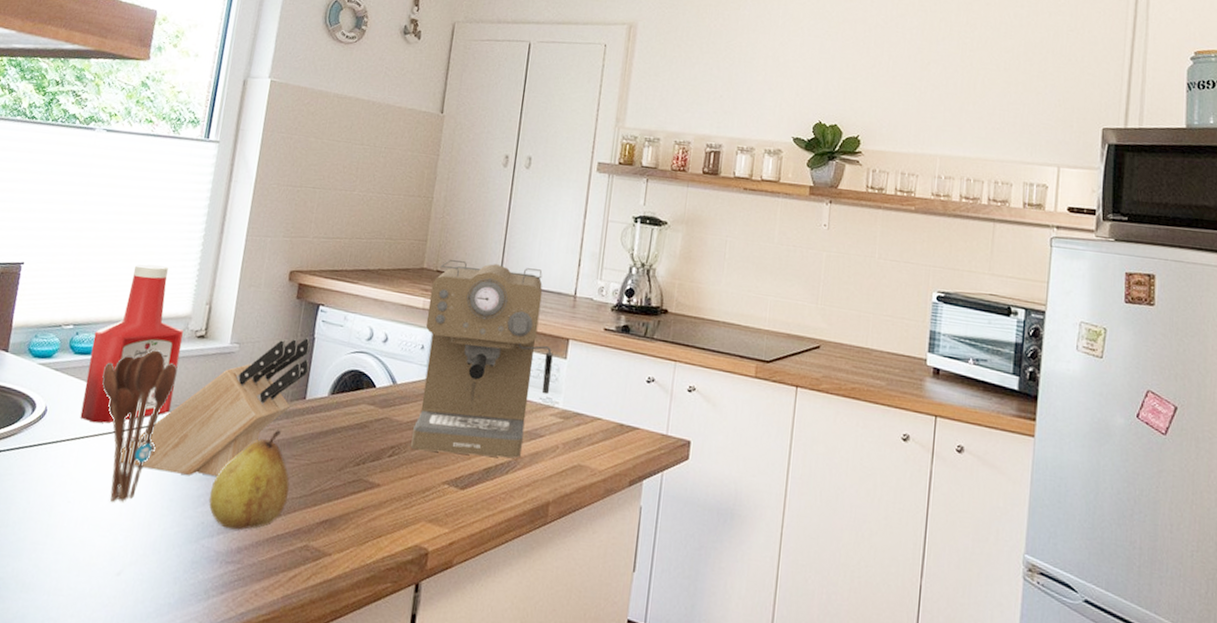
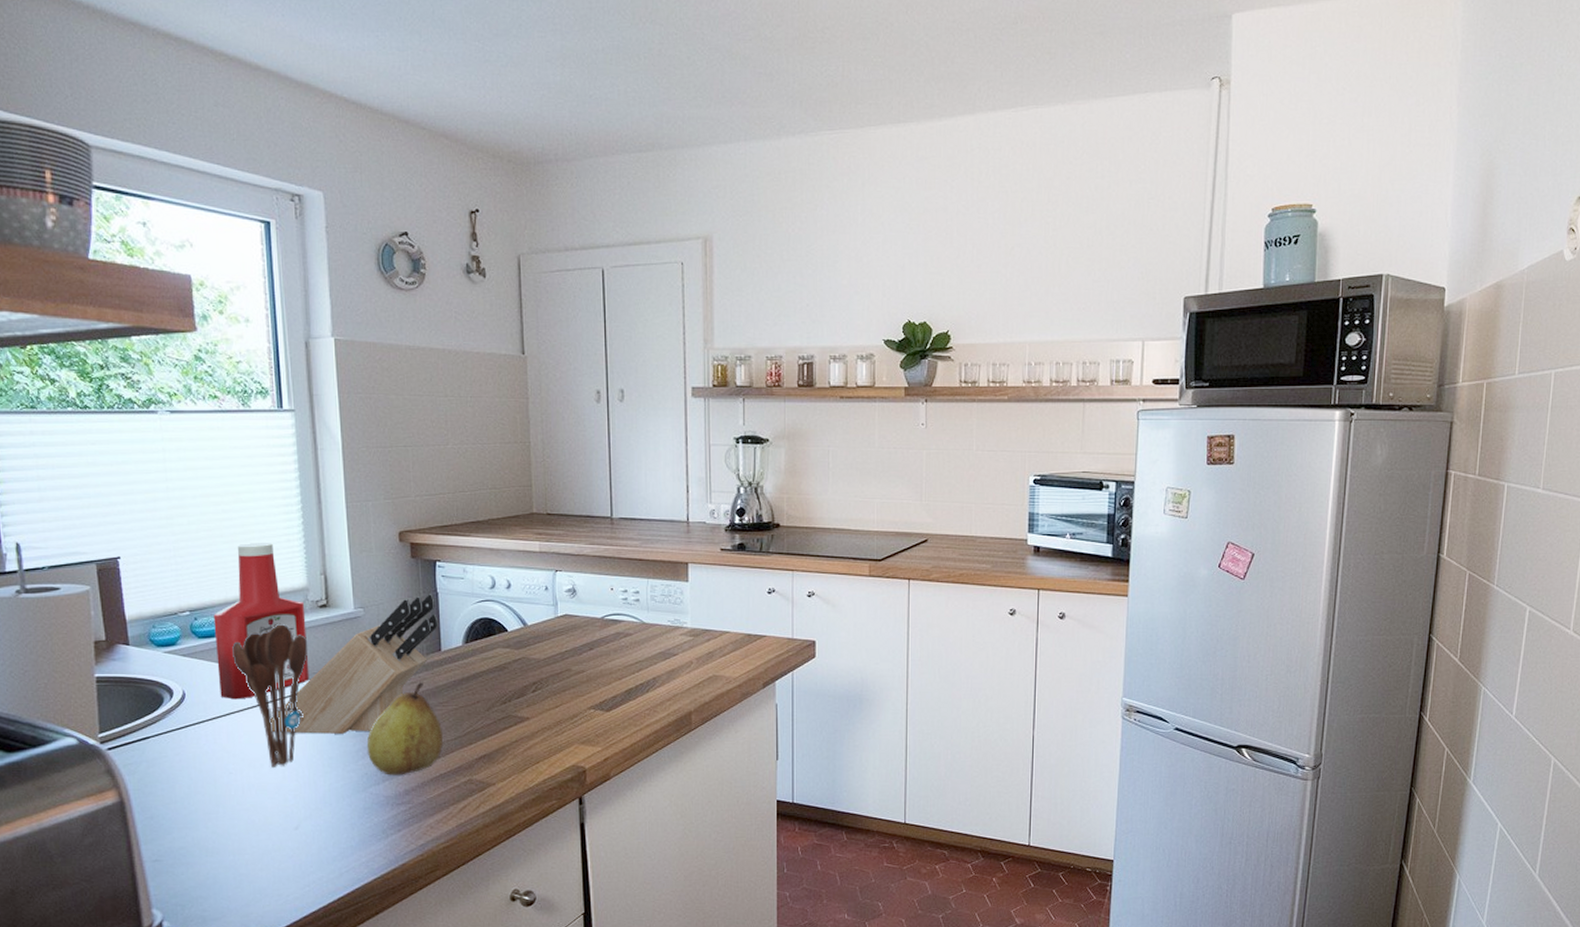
coffee maker: present [411,260,553,459] -> none [544,500,677,683]

